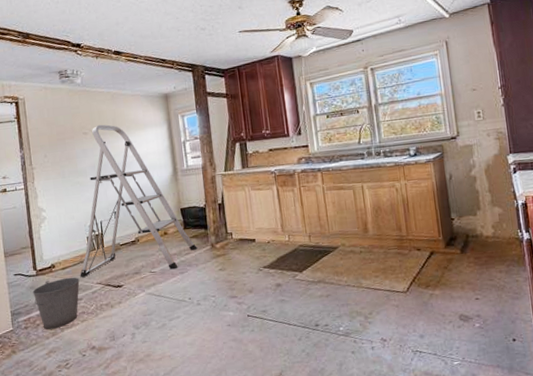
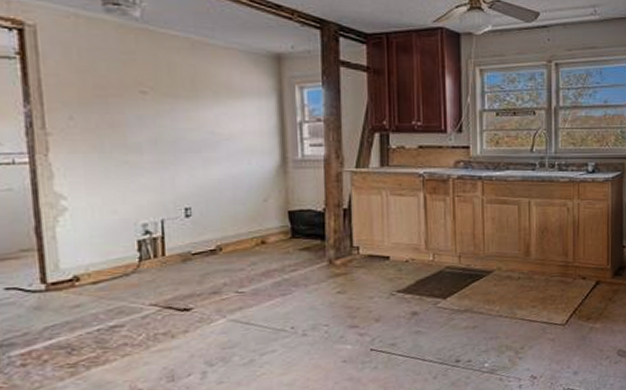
bucket: present [32,277,80,329] -> none [37,295,121,367]
ladder: present [80,124,198,278] -> none [122,82,309,297]

